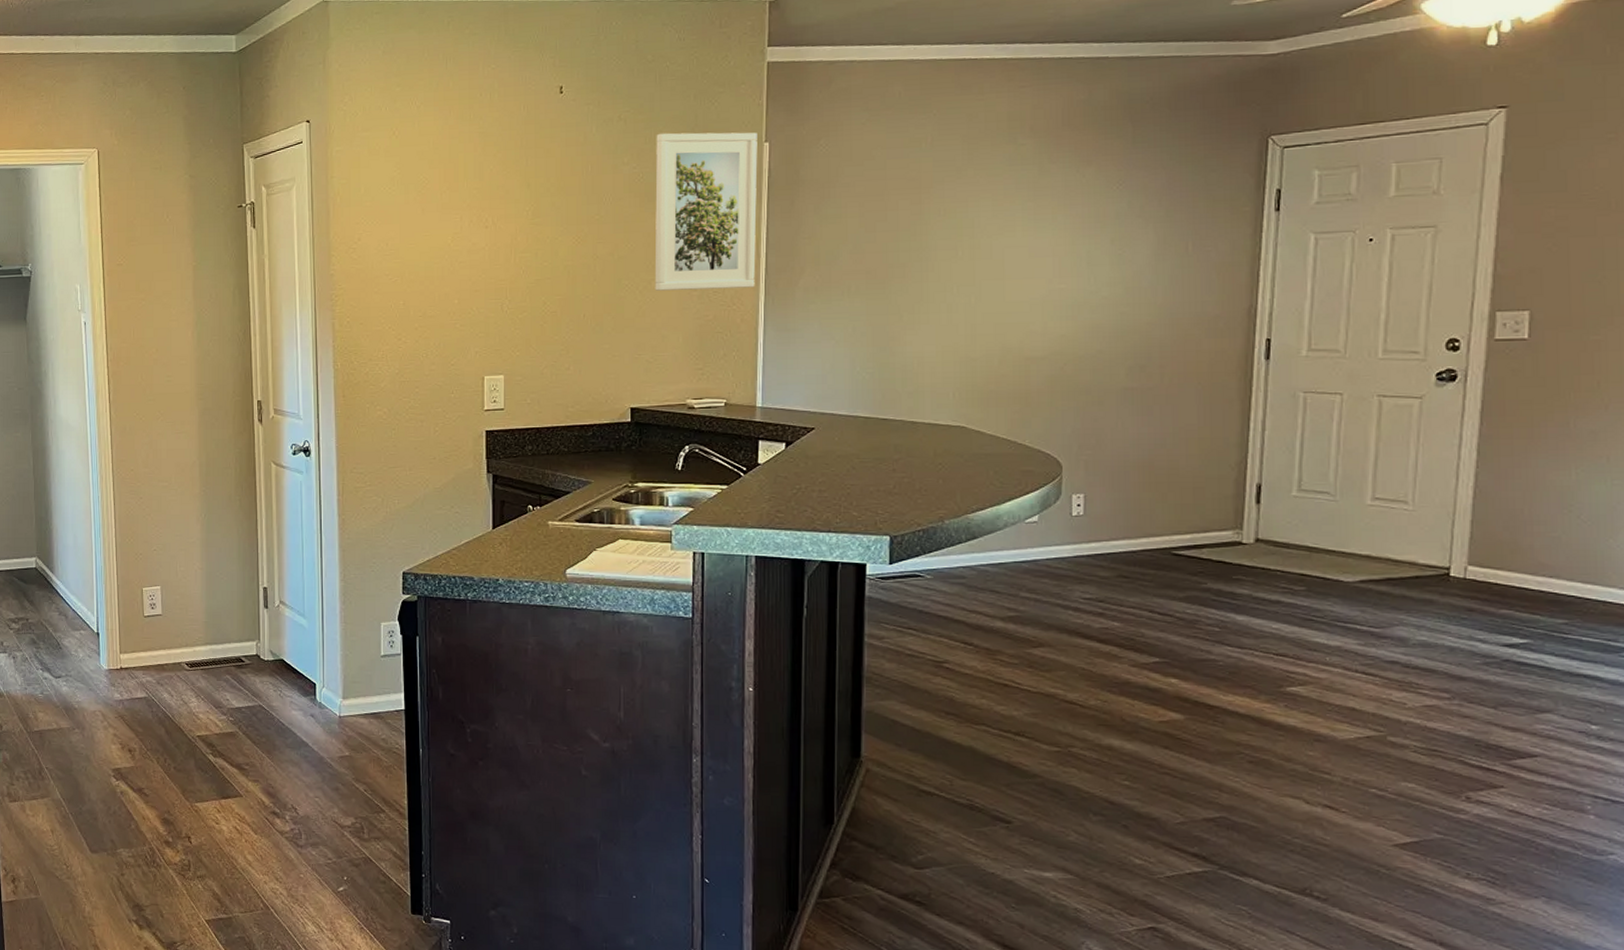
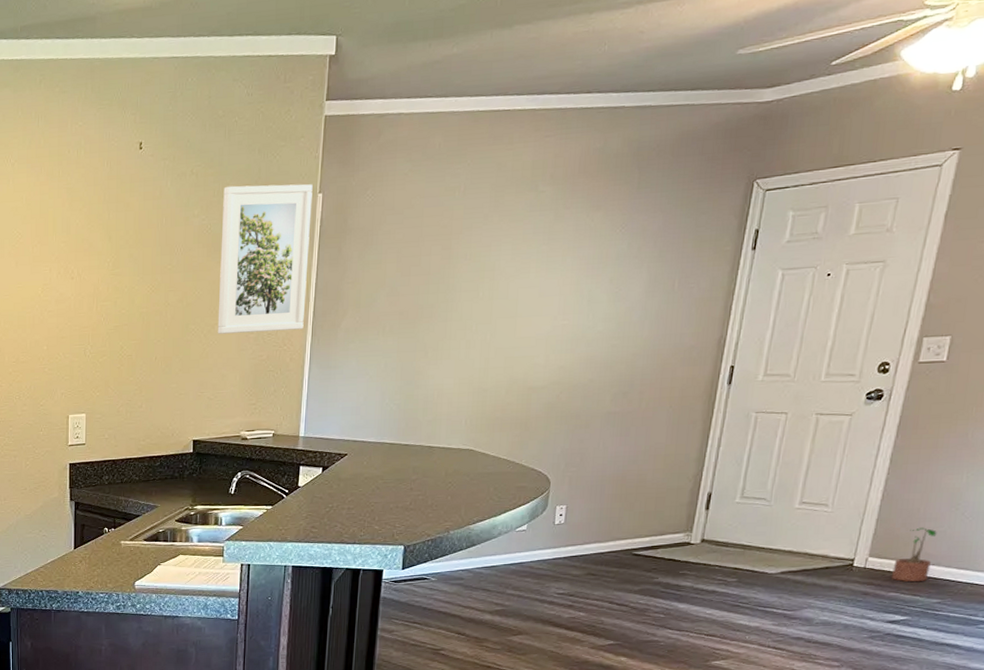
potted plant: none [1499,532,1550,597] -> present [891,527,937,581]

